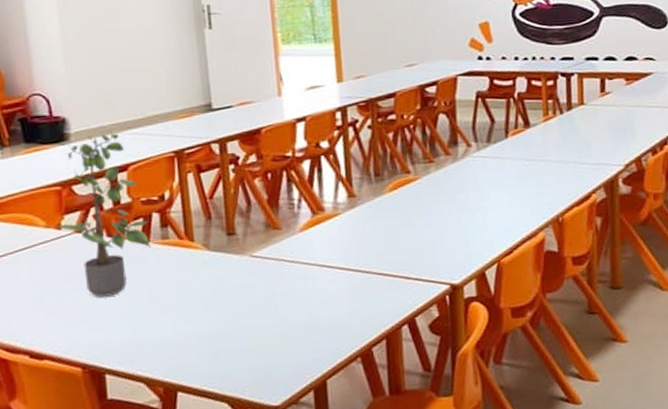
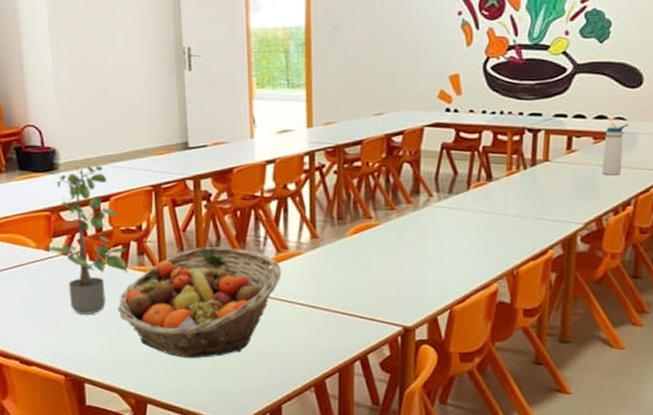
fruit basket: none [140,212,319,337] -> present [118,247,282,359]
water bottle: none [636,63,659,116] -> present [602,122,629,176]

